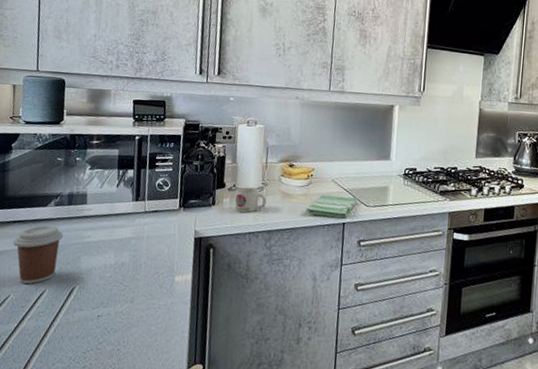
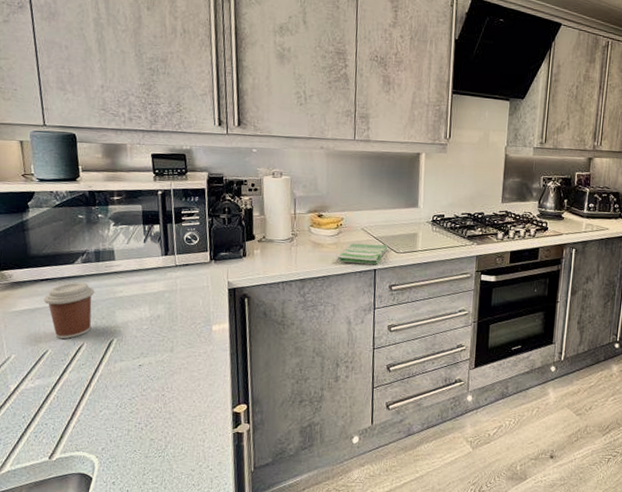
mug: present [234,187,267,213] -> none [265,238,298,263]

